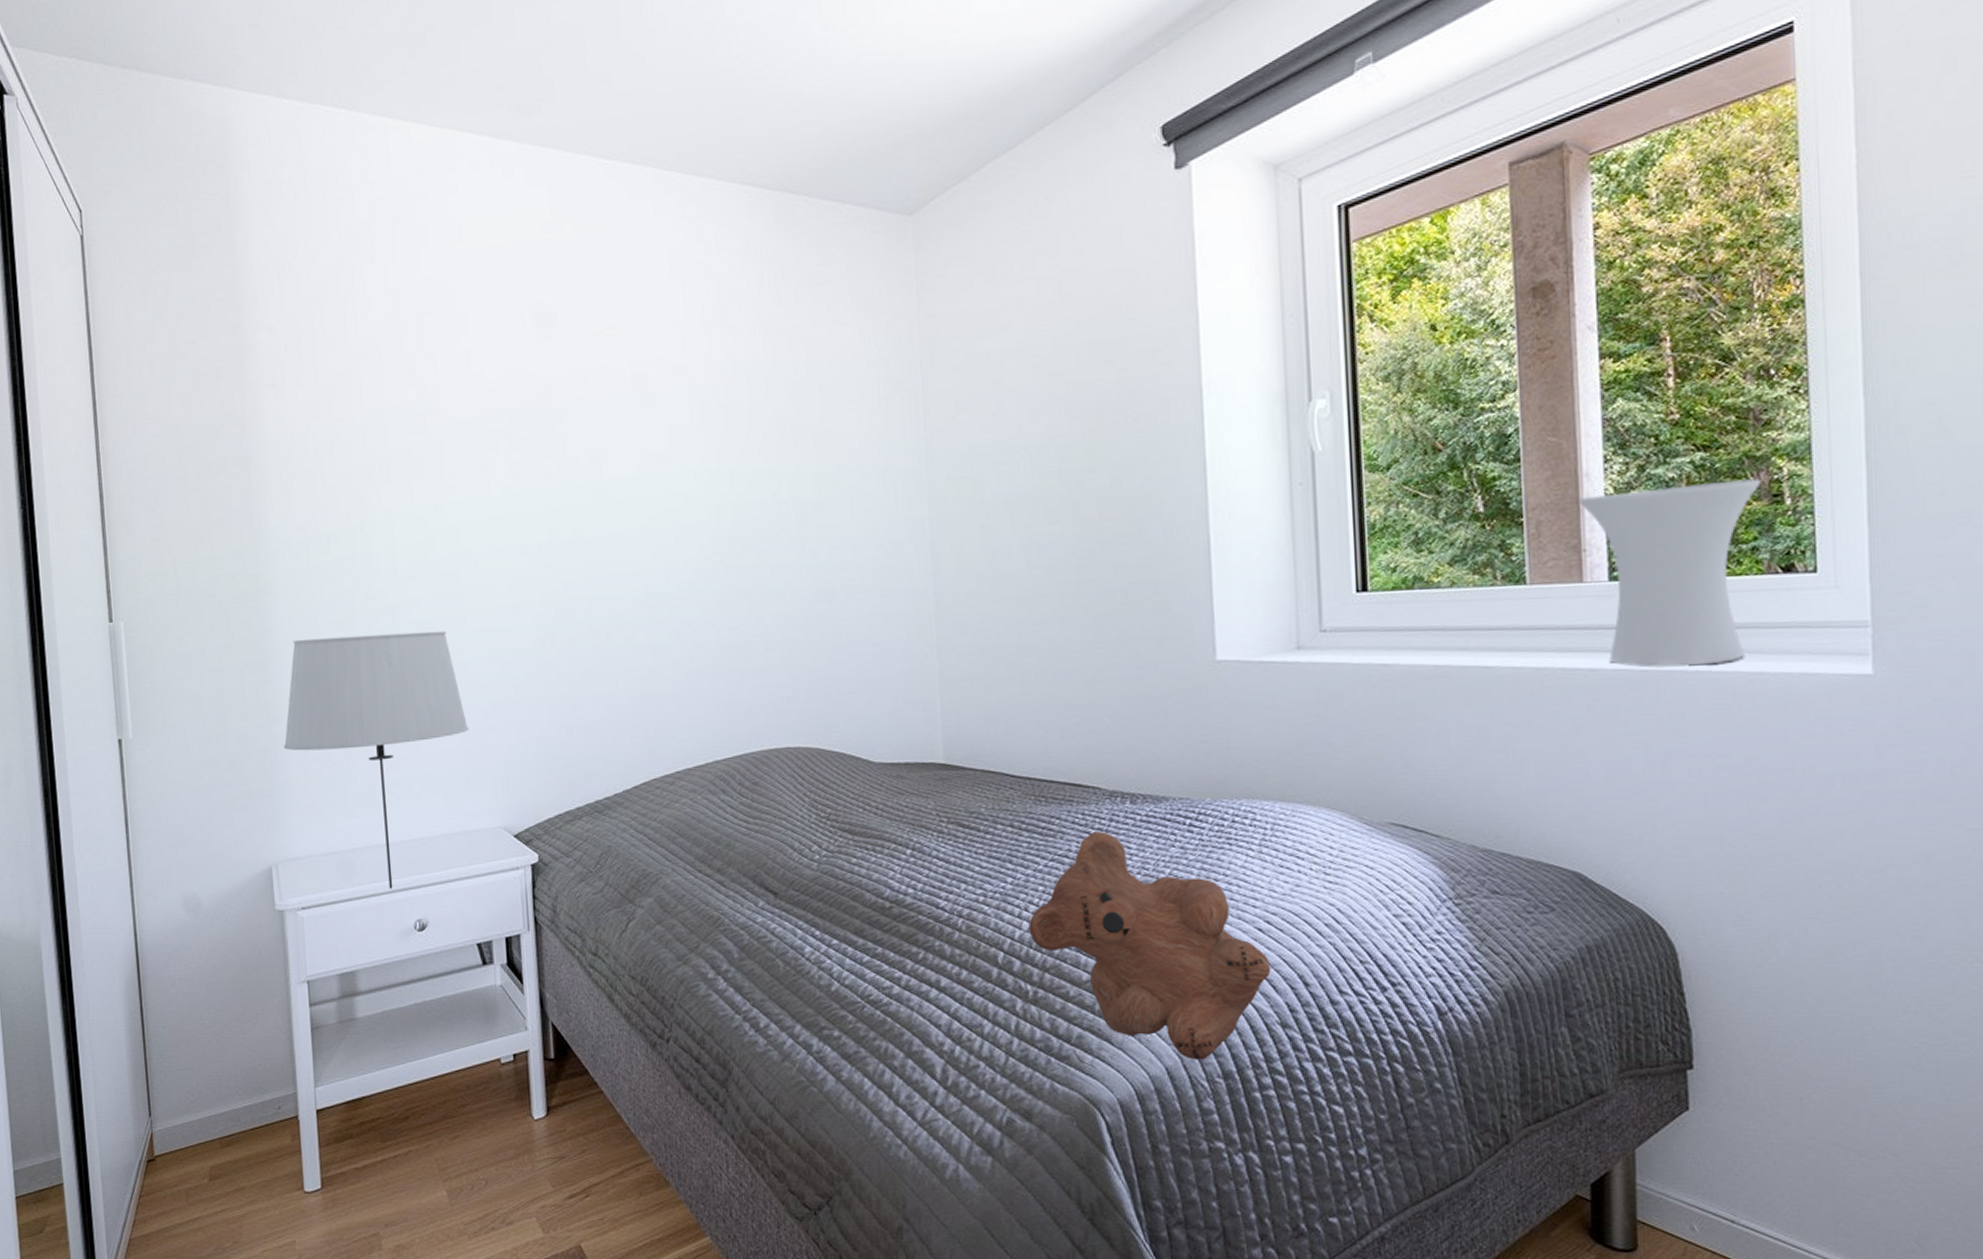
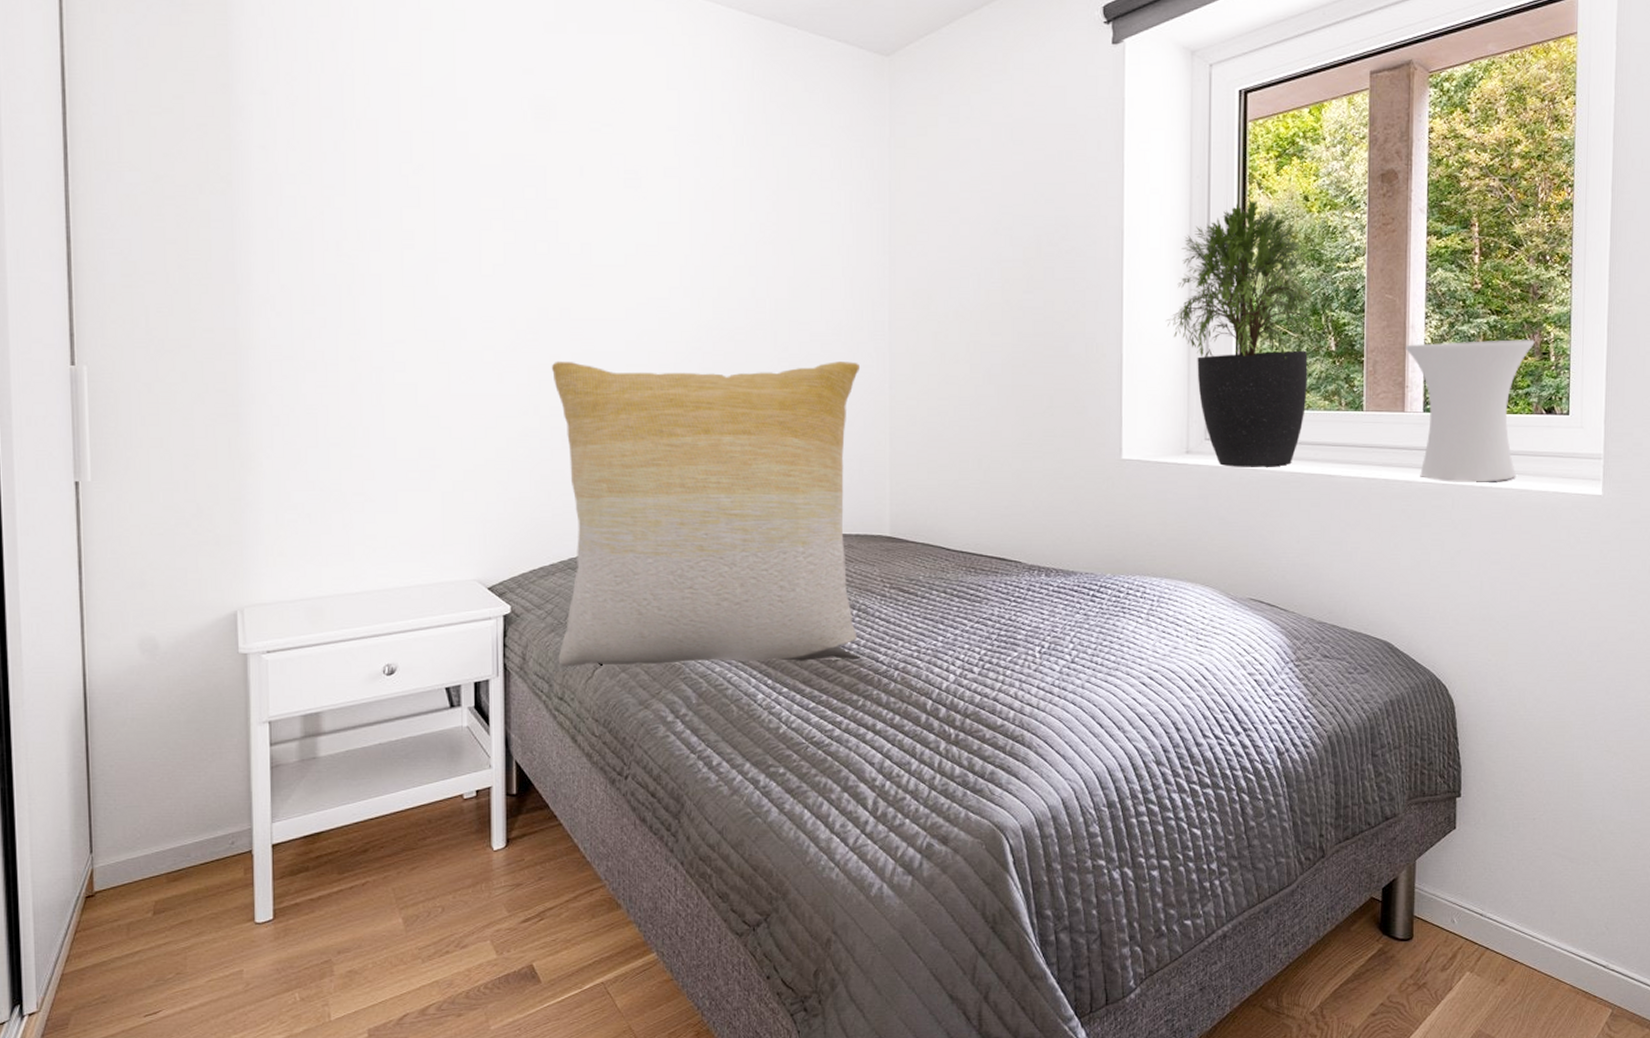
table lamp: present [283,630,469,889] -> none [255,394,448,635]
pillow: none [566,566,921,919] -> present [551,361,863,666]
teddy bear: present [1028,832,1271,1060] -> none [954,599,1151,792]
potted plant: none [1261,335,1465,664] -> present [1165,198,1322,467]

